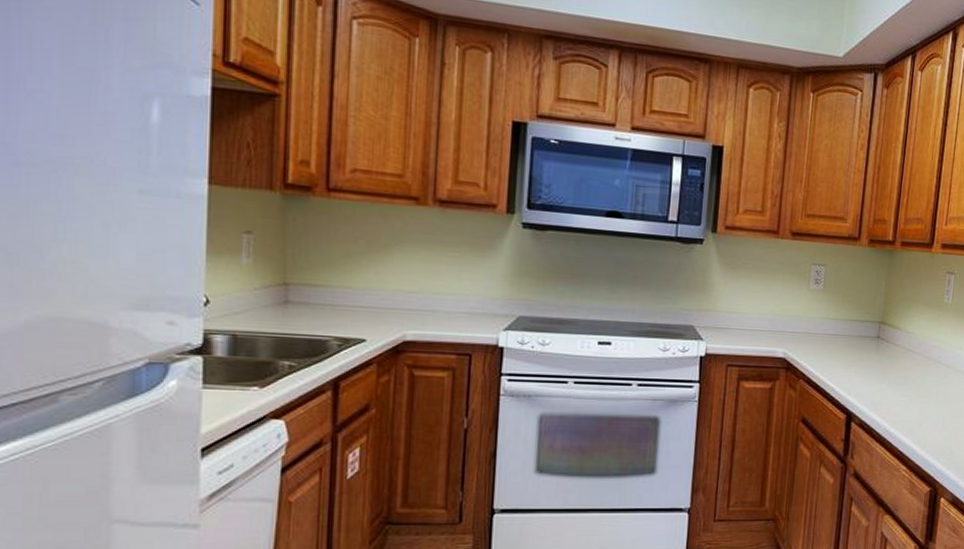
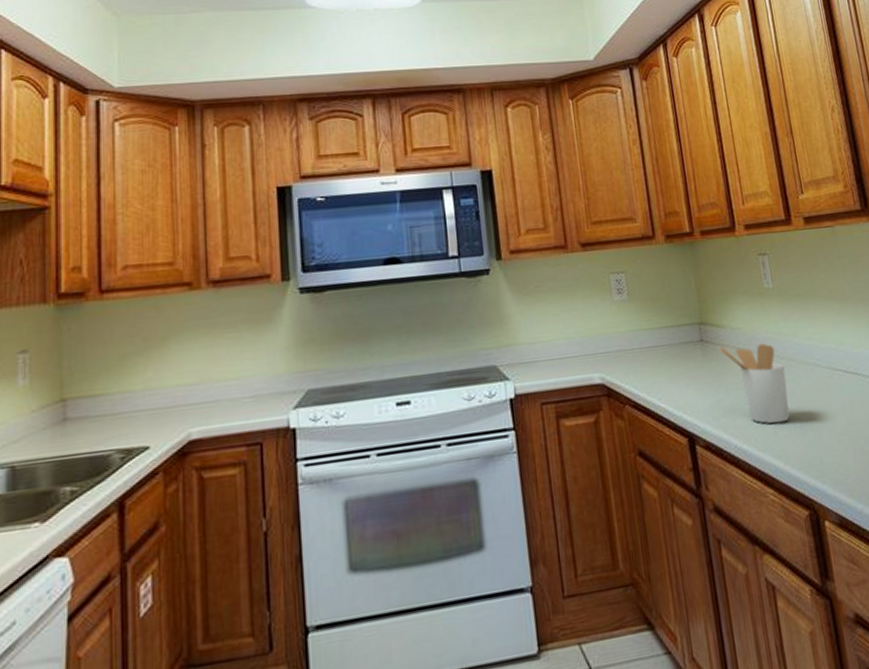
utensil holder: none [891,345,943,417] -> present [718,343,790,424]

